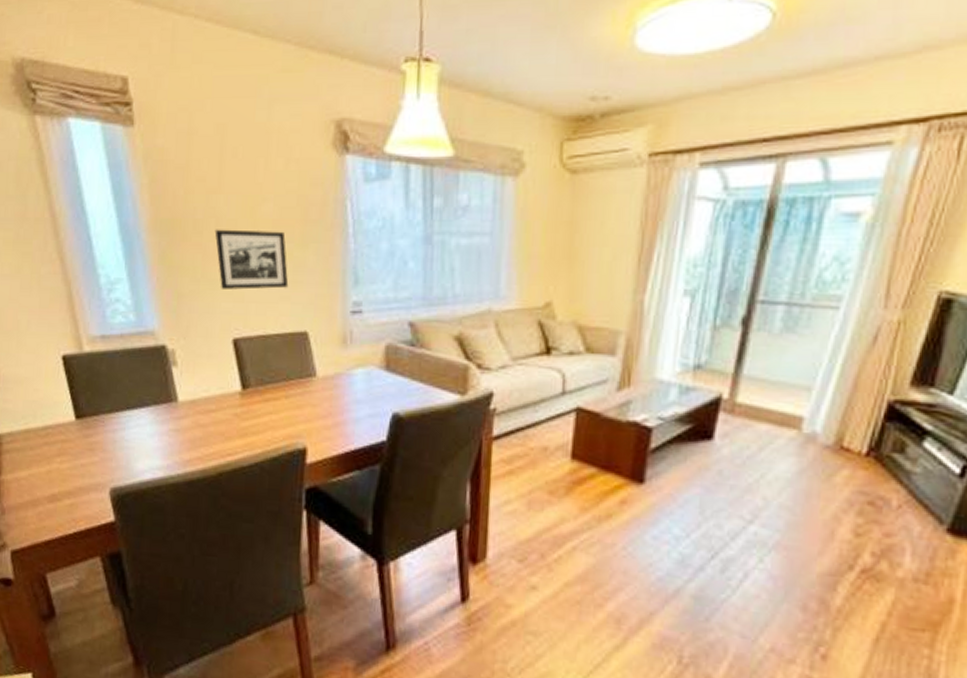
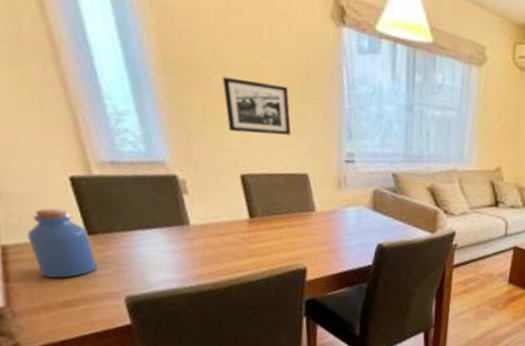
jar: none [20,391,84,470] -> present [27,208,97,279]

